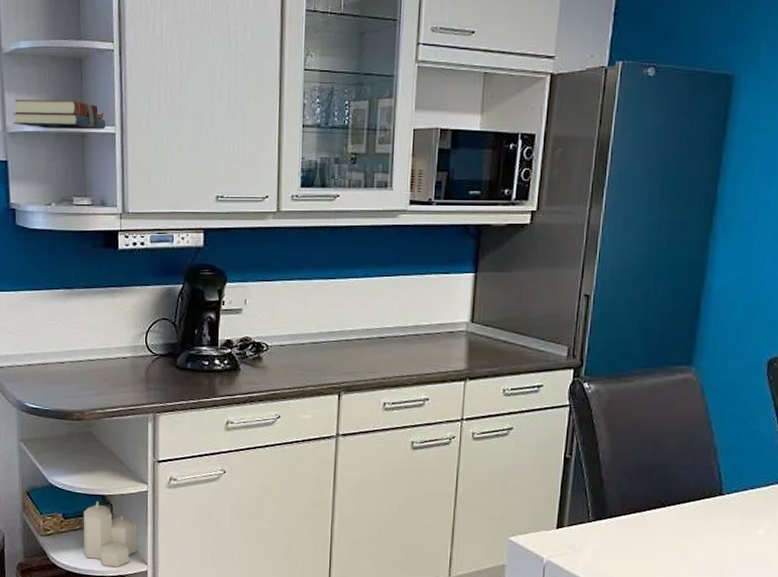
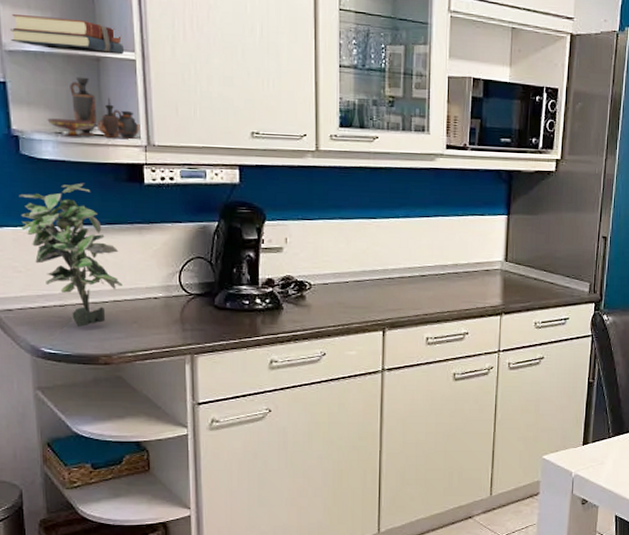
potted plant: none [13,250,96,385] -> present [19,183,123,328]
vase: none [39,152,117,208] -> present [47,76,141,140]
candle: present [83,501,137,568] -> none [115,448,178,515]

